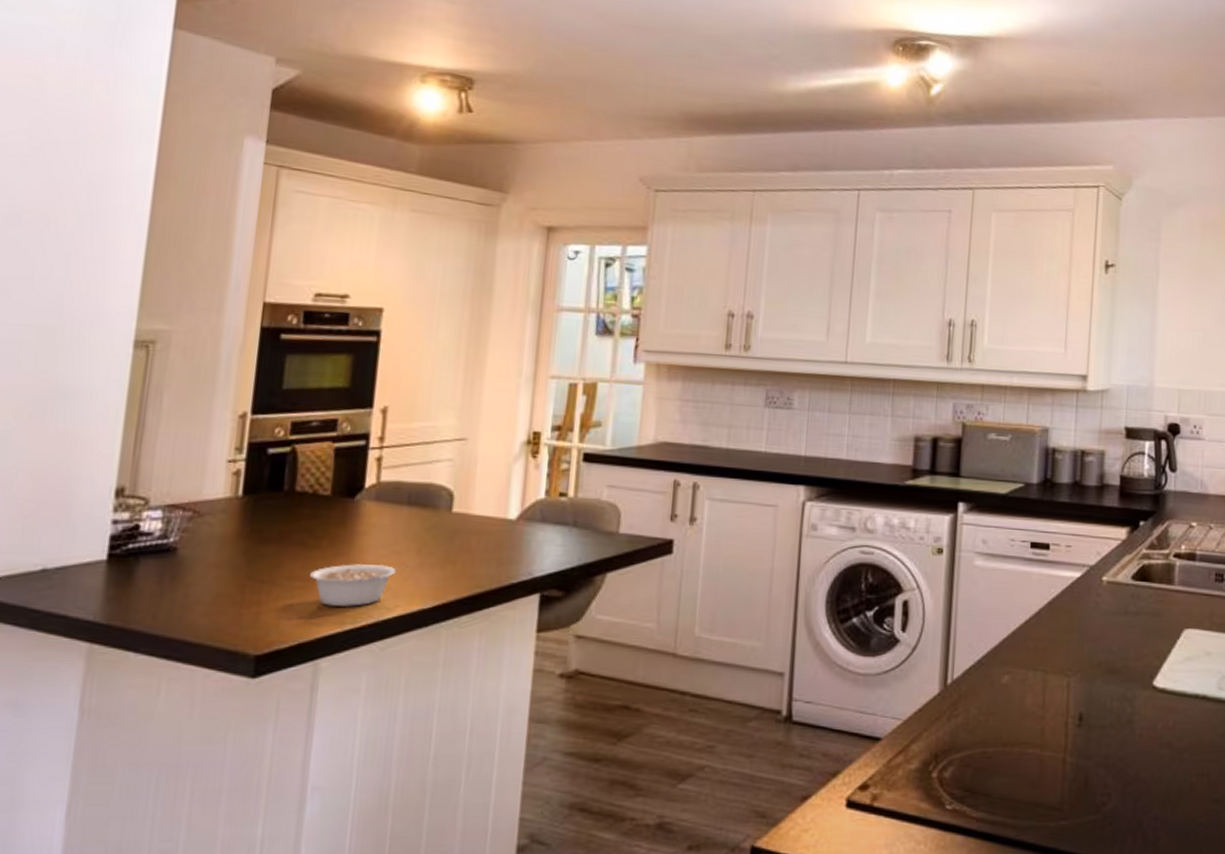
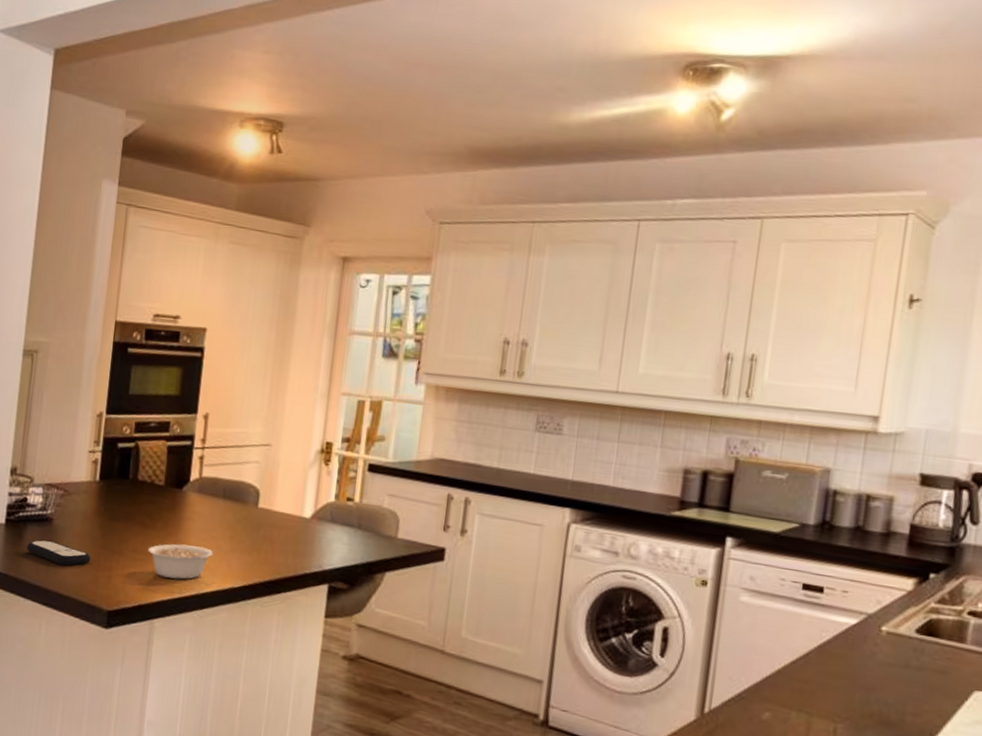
remote control: none [139,575,232,605] -> present [27,540,91,566]

